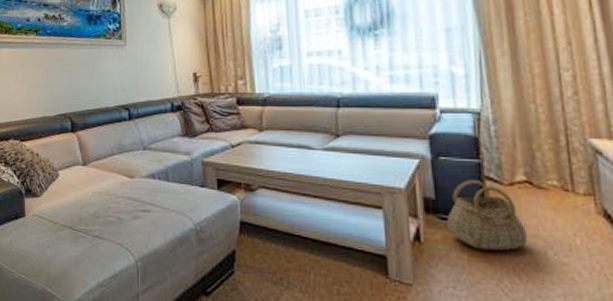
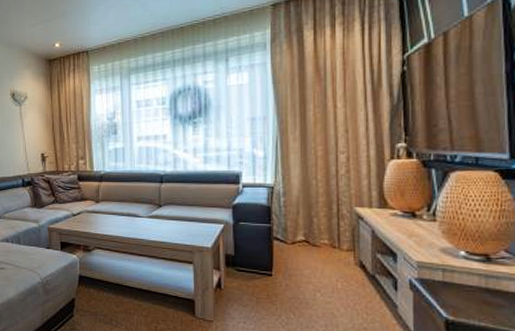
basket: present [447,180,527,251] -> none [242,240,302,295]

